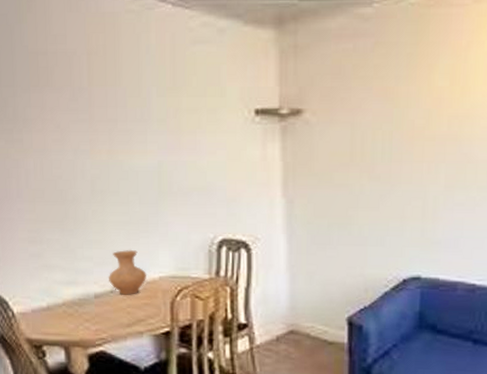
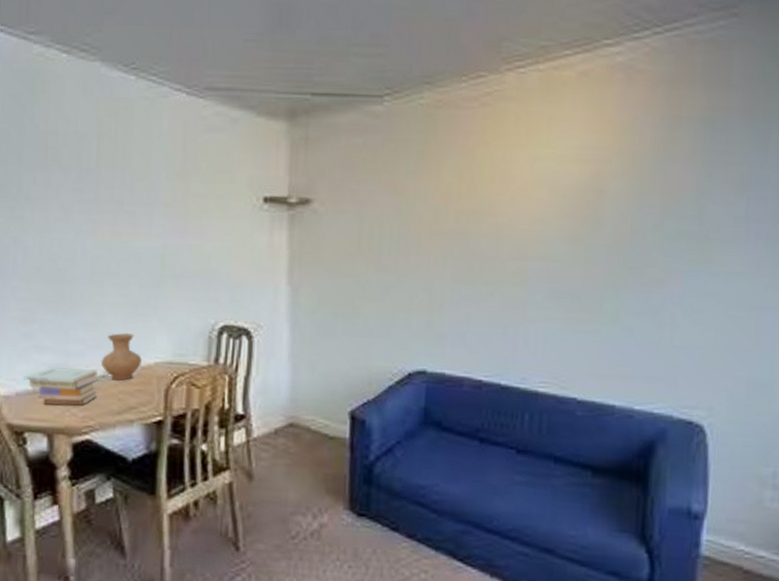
books: none [37,284,107,321] -> present [23,367,98,407]

